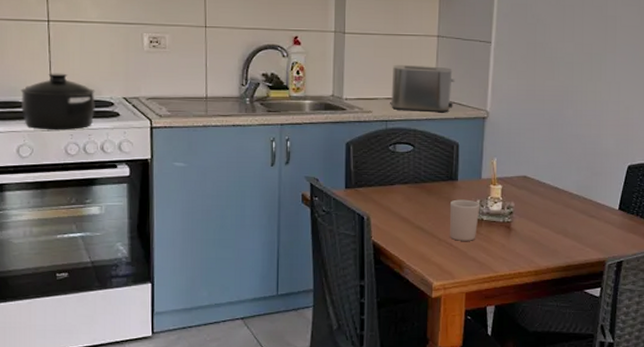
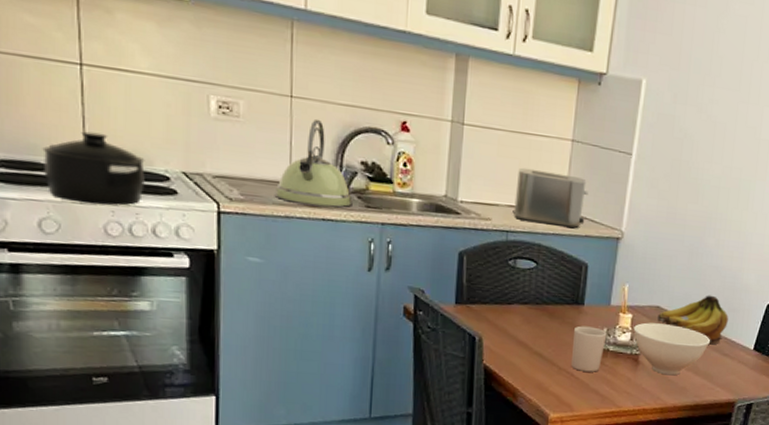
kettle: none [194,42,257,115] -> present [274,118,353,208]
bowl: none [504,192,577,239] -> present [633,322,711,376]
fruit: none [524,162,592,208] -> present [656,295,728,345]

